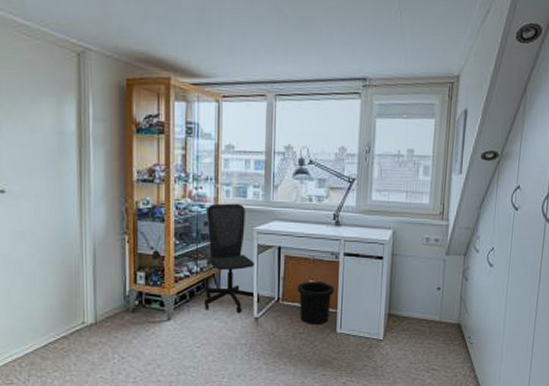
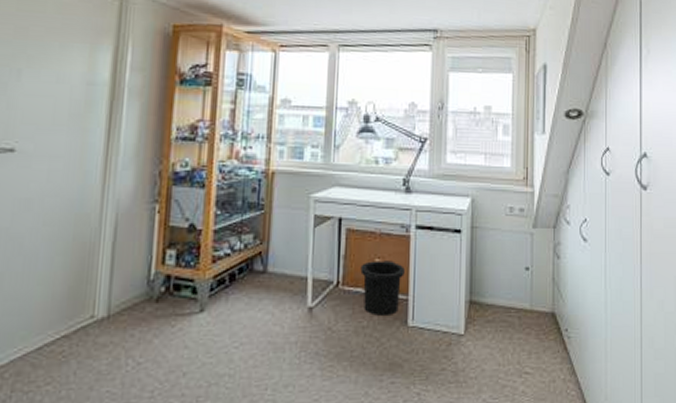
office chair: present [204,203,260,312] -> none [247,165,316,301]

